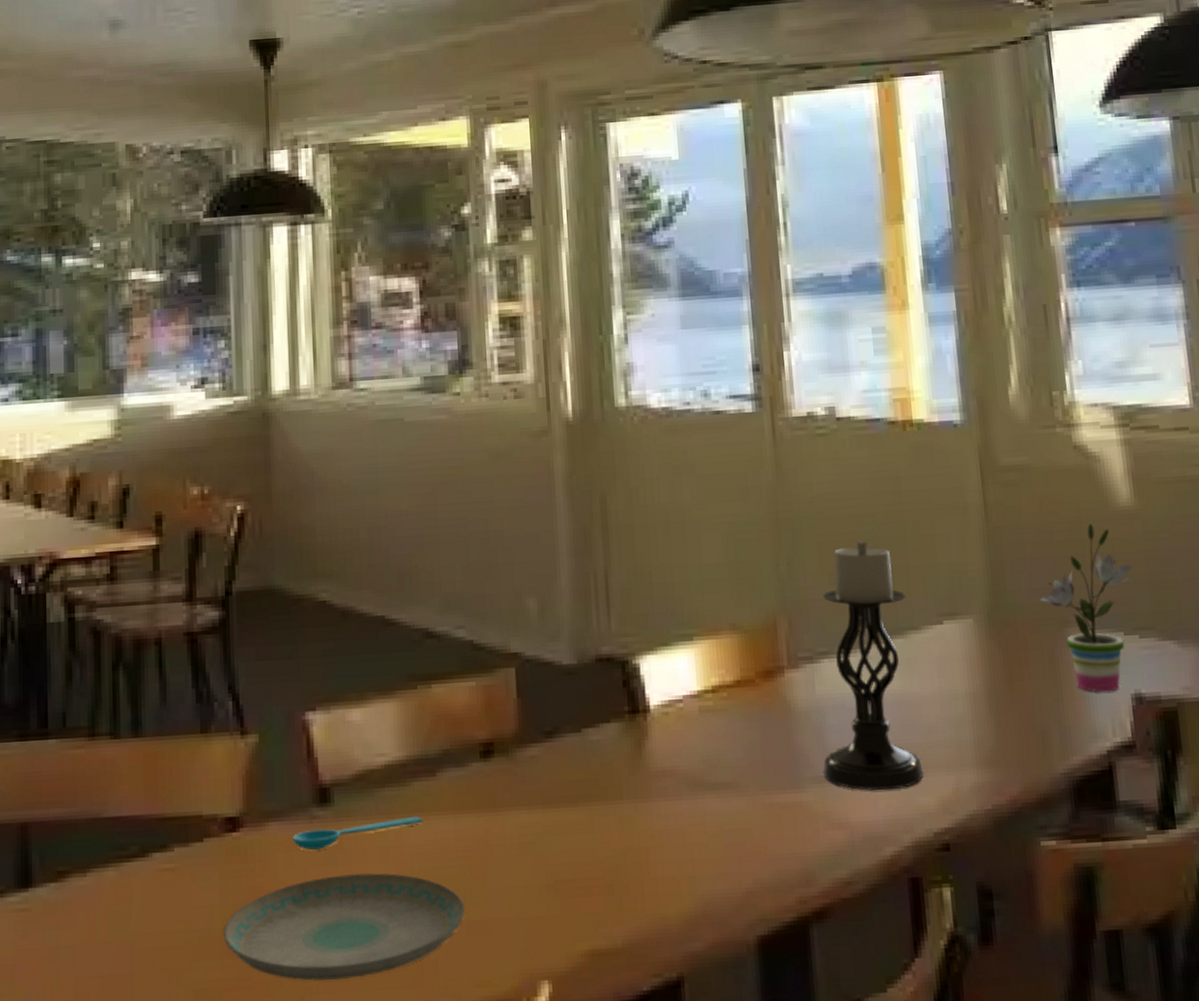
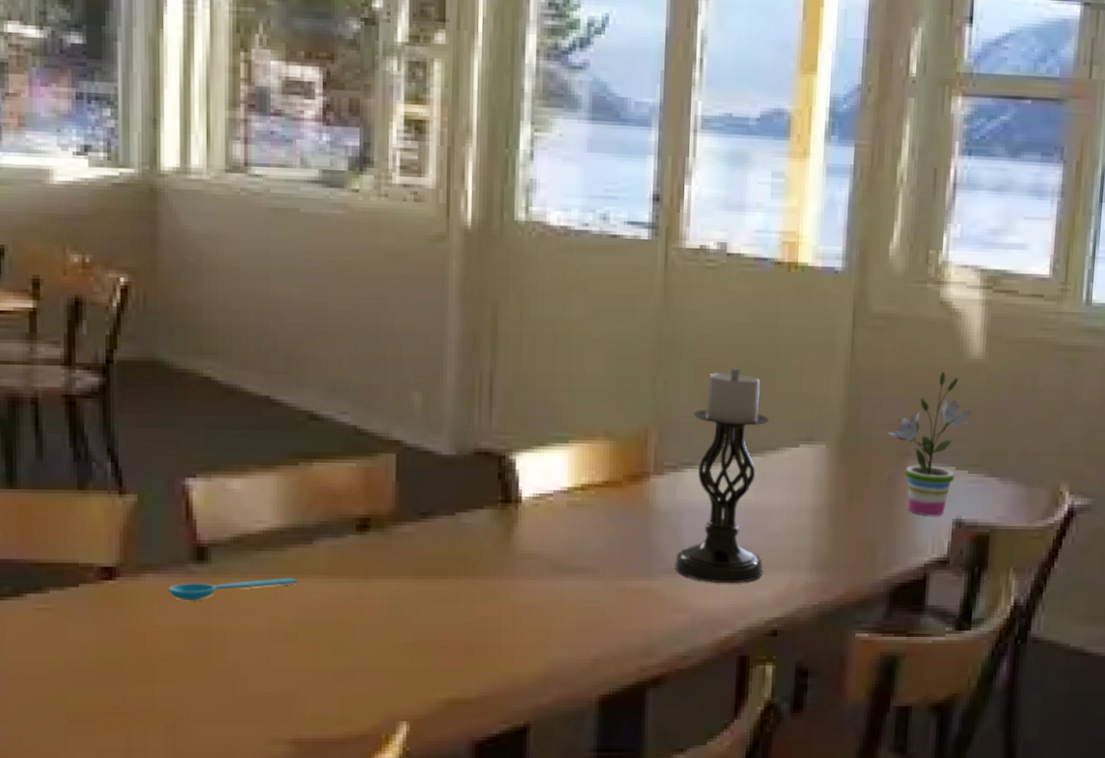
plate: present [223,873,465,981] -> none [97,623,333,711]

